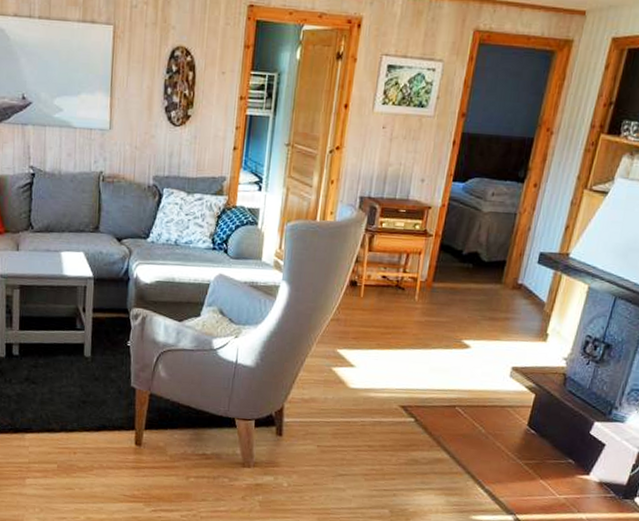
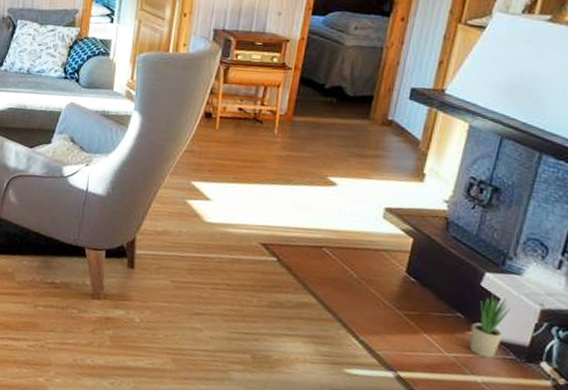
potted plant: none [577,439,613,498] -> present [468,292,510,358]

